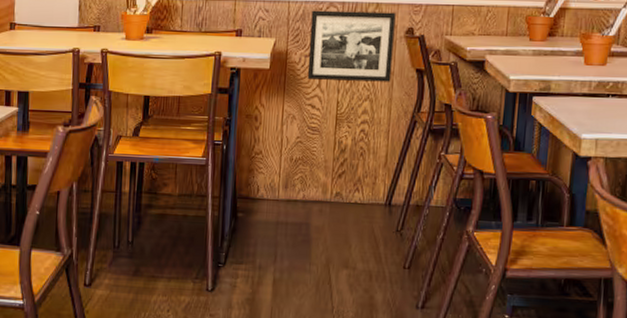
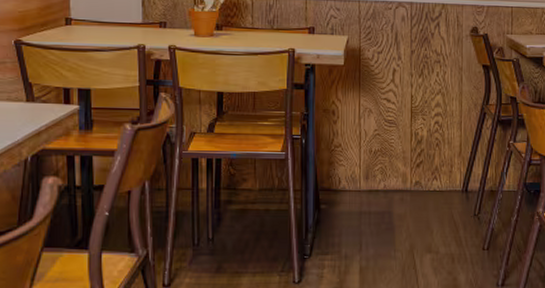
picture frame: present [307,10,396,82] -> none [381,9,461,77]

